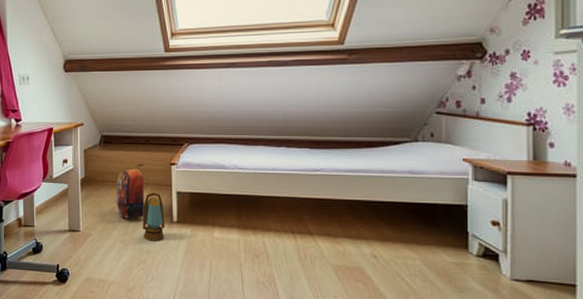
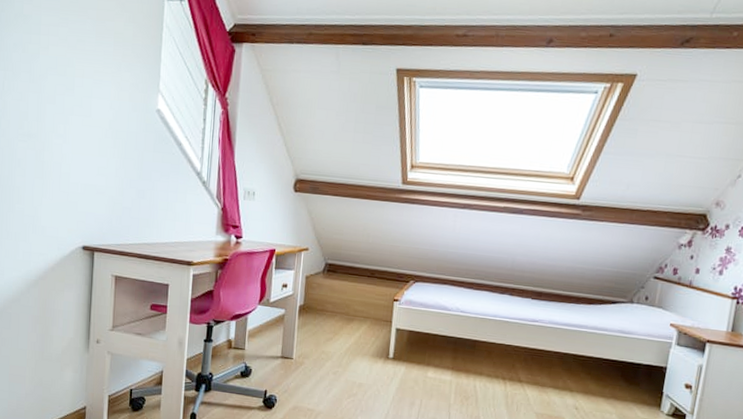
backpack: present [116,164,145,219] -> none [333,296,367,351]
lantern: present [143,193,165,241] -> none [357,327,381,376]

